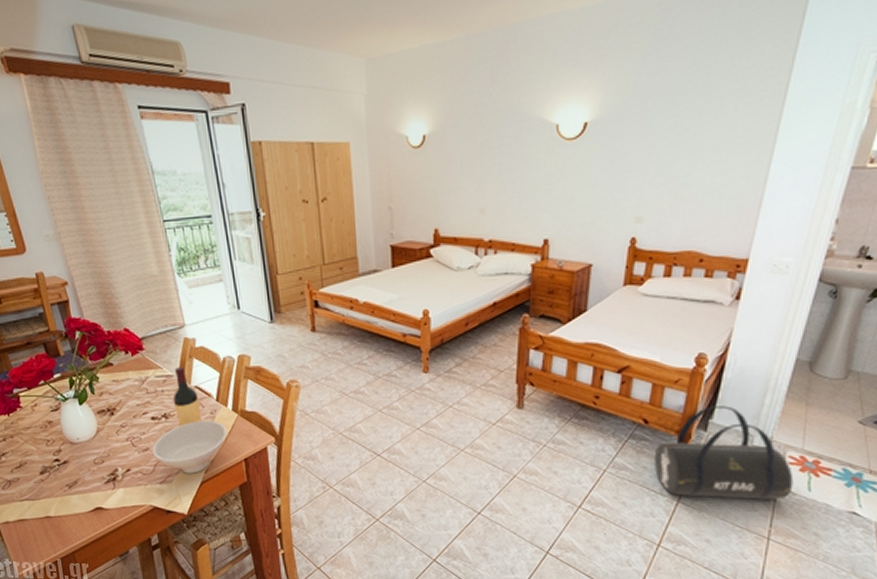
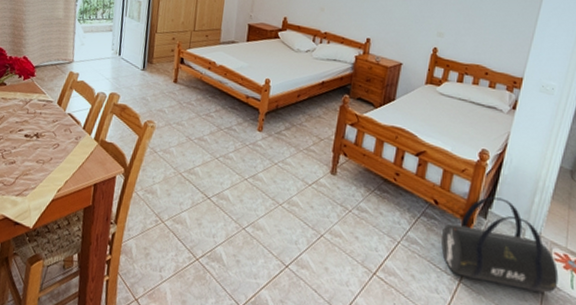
bowl: present [152,420,227,474] -> none [17,143,86,191]
wine bottle: present [172,367,202,426] -> none [46,95,69,147]

